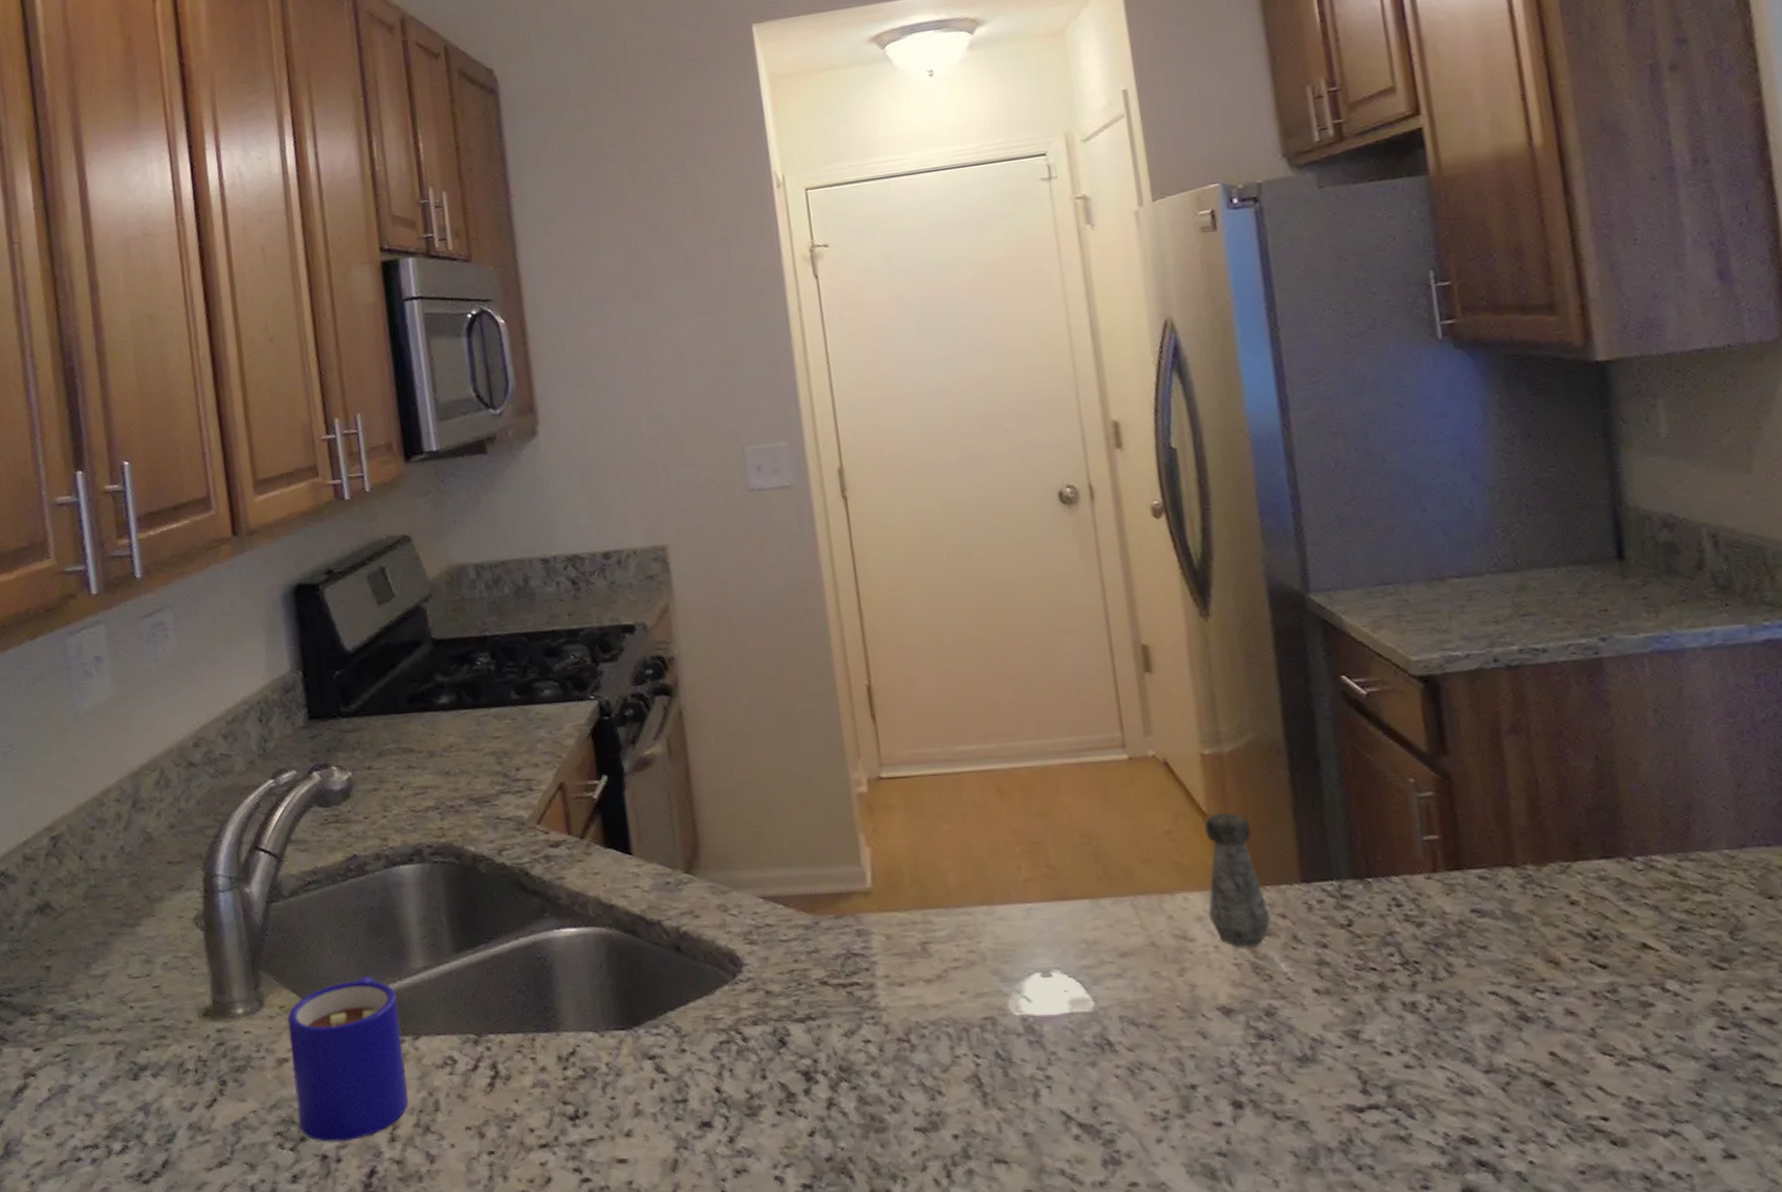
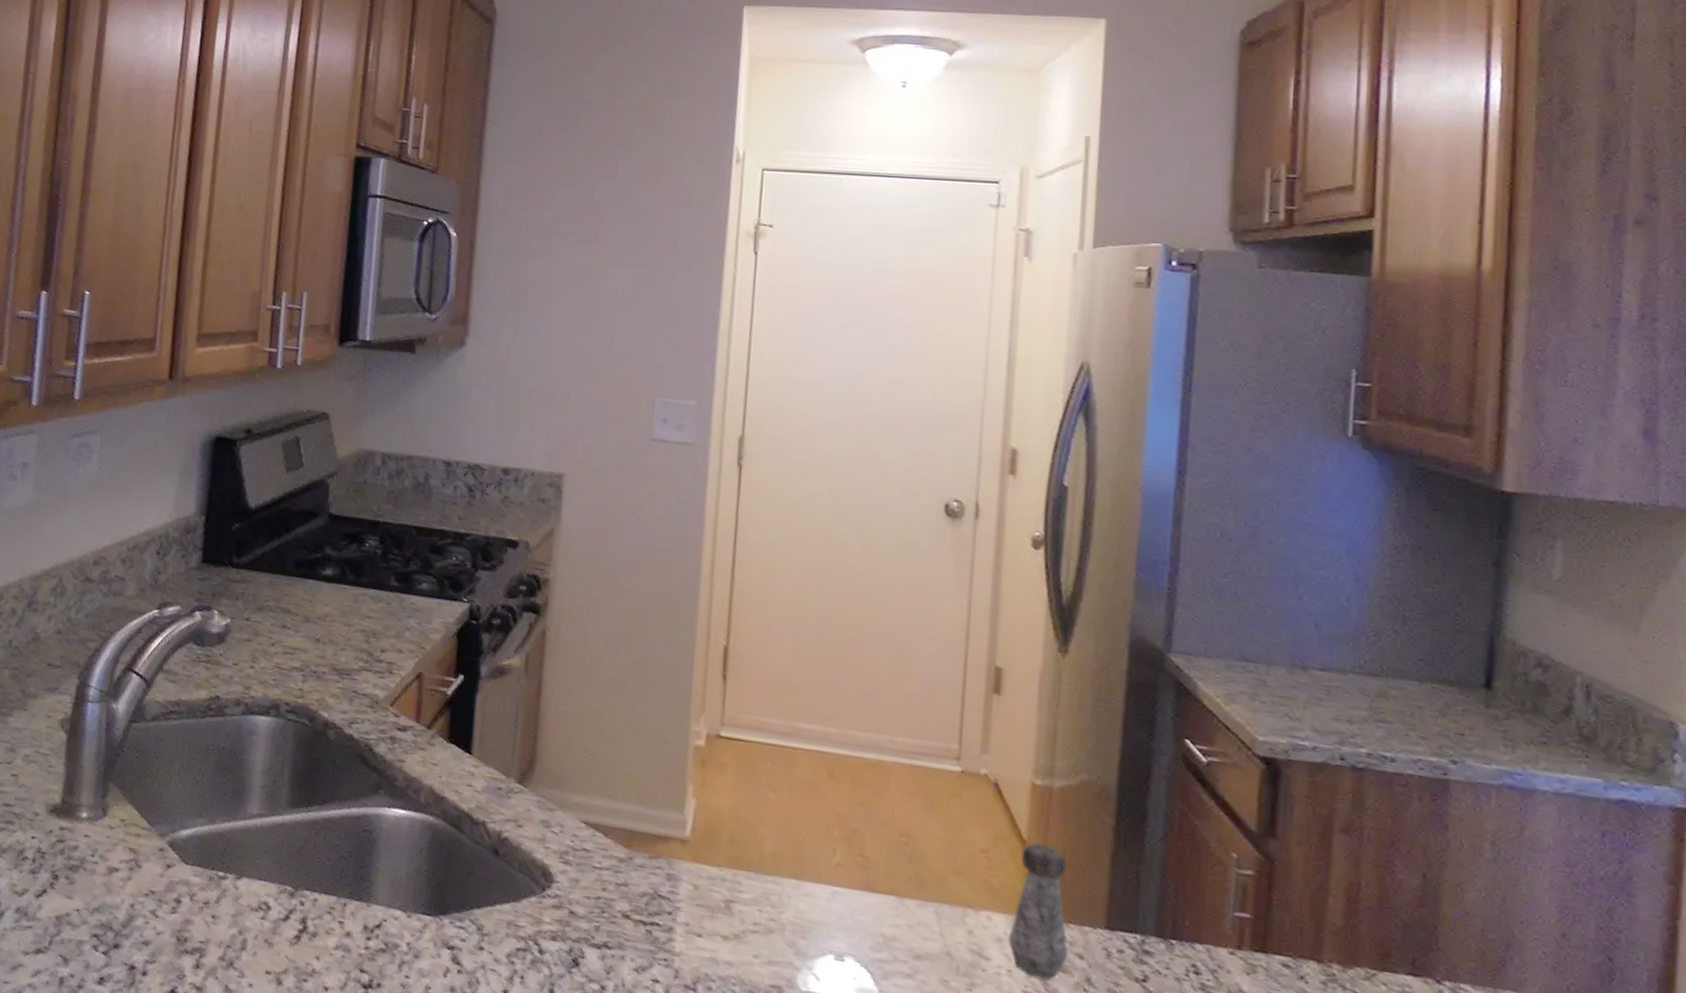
mug: present [287,976,408,1142] -> none [115,809,228,959]

